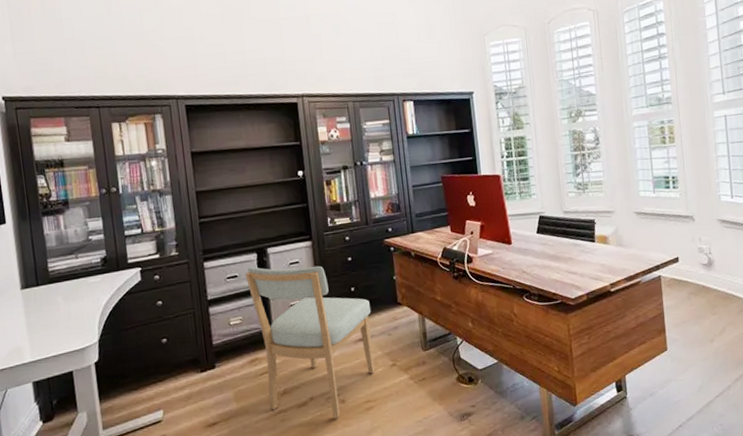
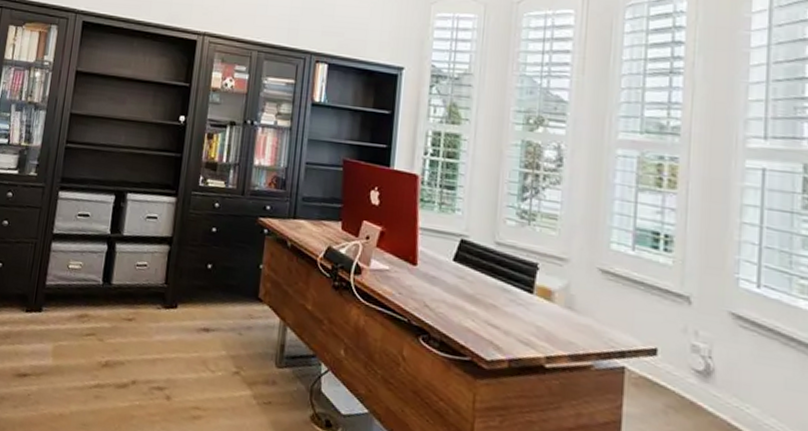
chair: present [245,265,375,419] -> none [86,209,226,417]

